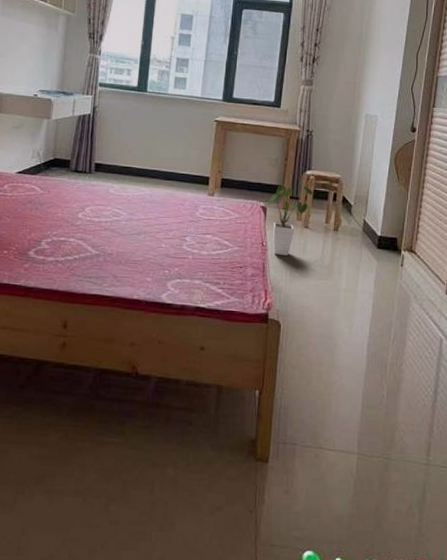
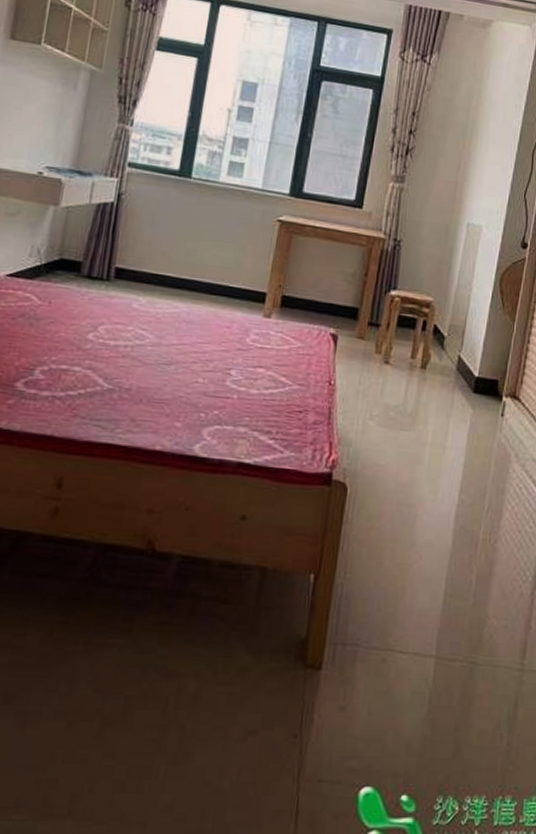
house plant: present [268,184,313,255] -> none [339,307,398,398]

